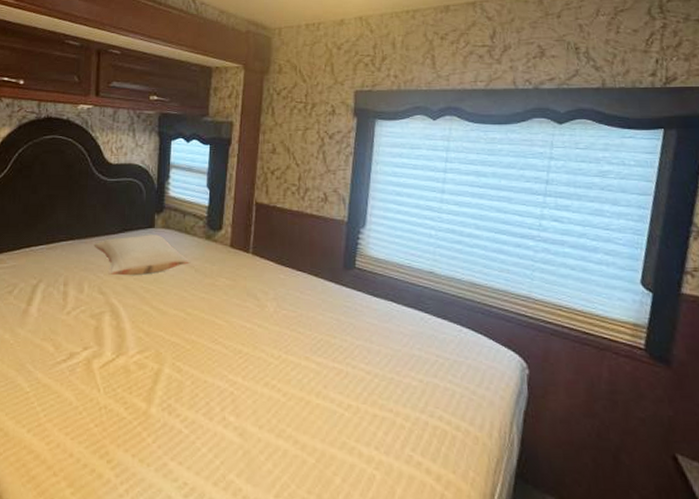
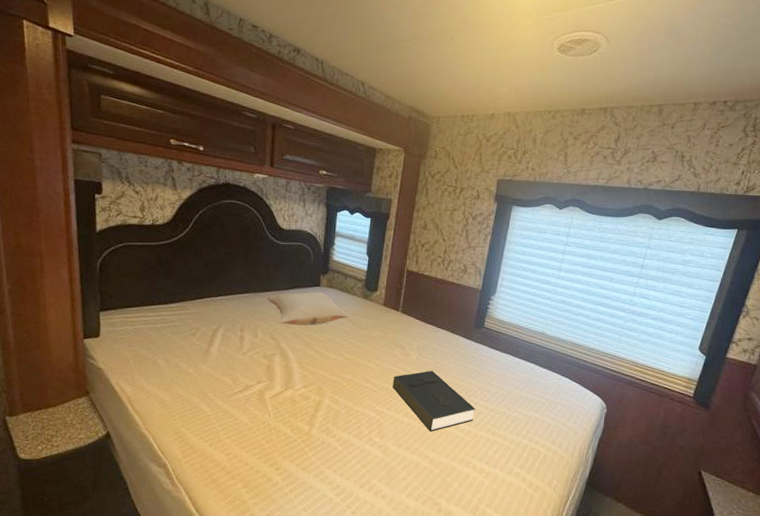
booklet: none [247,325,355,407] -> present [392,370,476,432]

